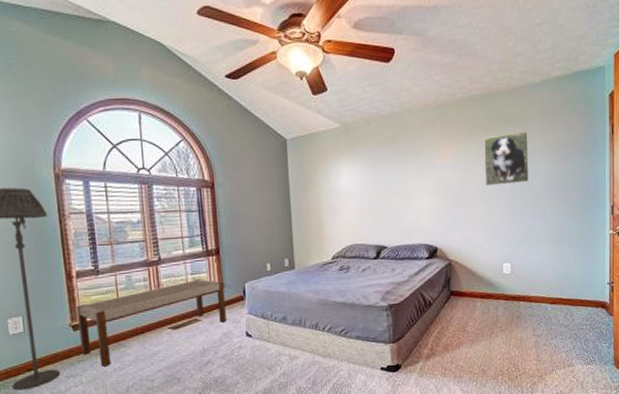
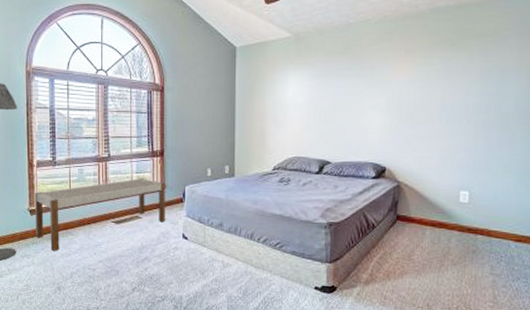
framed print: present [484,131,529,186] -> none [445,47,501,105]

